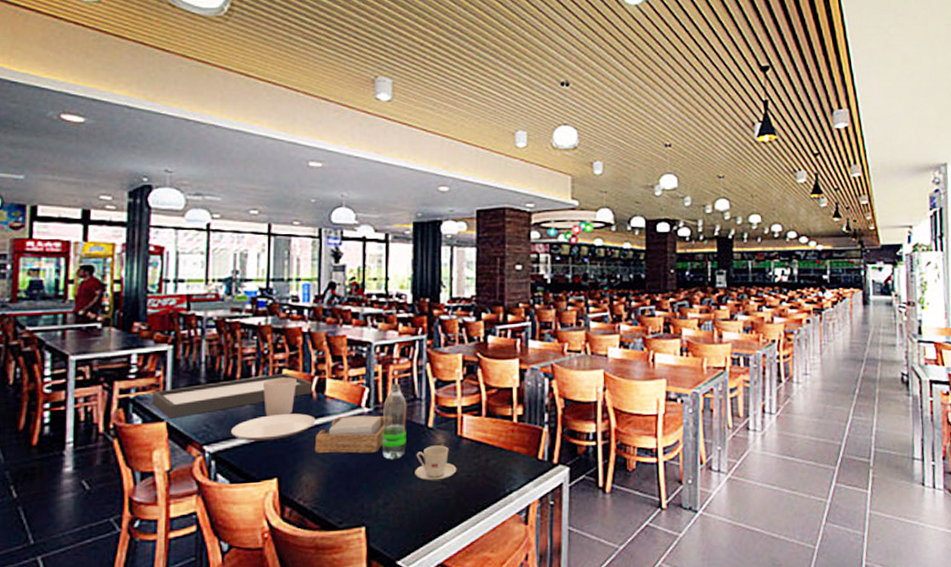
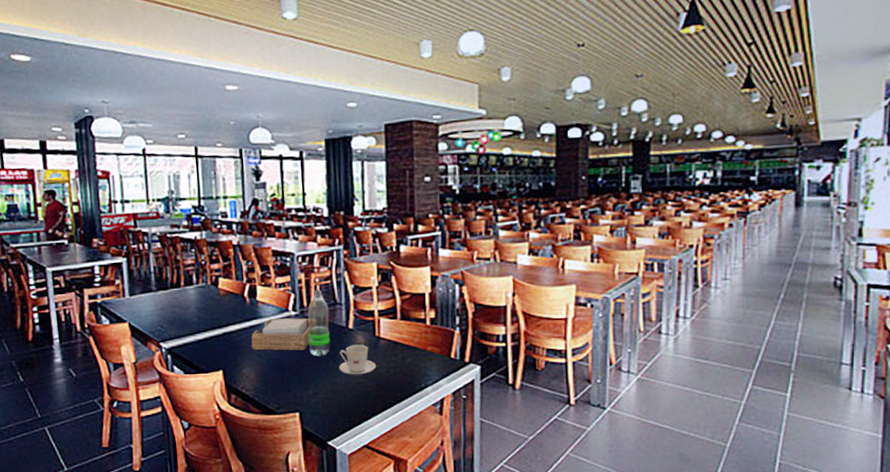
tray: present [152,372,313,418] -> none [115,280,246,320]
plate: present [231,413,316,442] -> none [181,316,251,340]
dixie cup: present [263,377,296,416] -> none [204,285,232,318]

